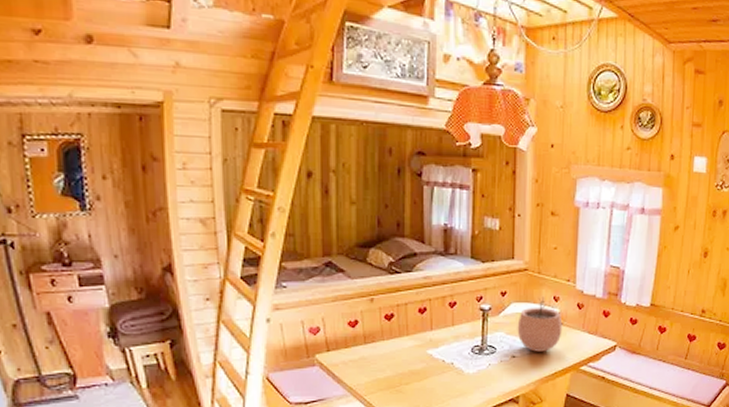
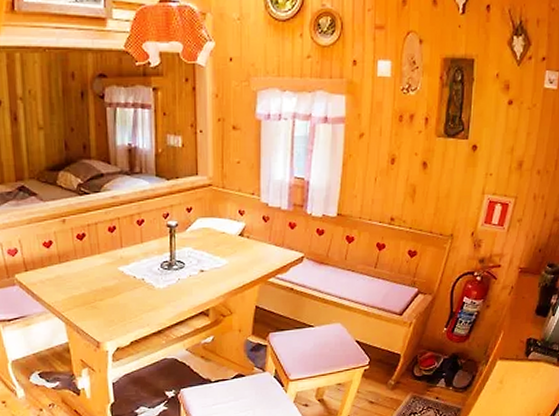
plant pot: present [517,297,563,352] -> none [204,211,249,266]

